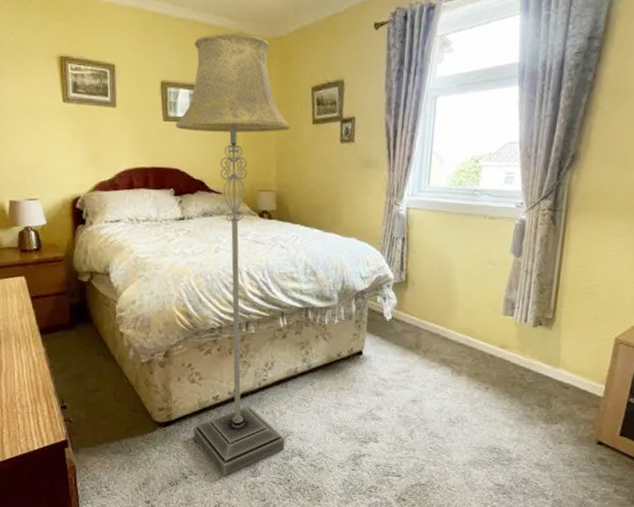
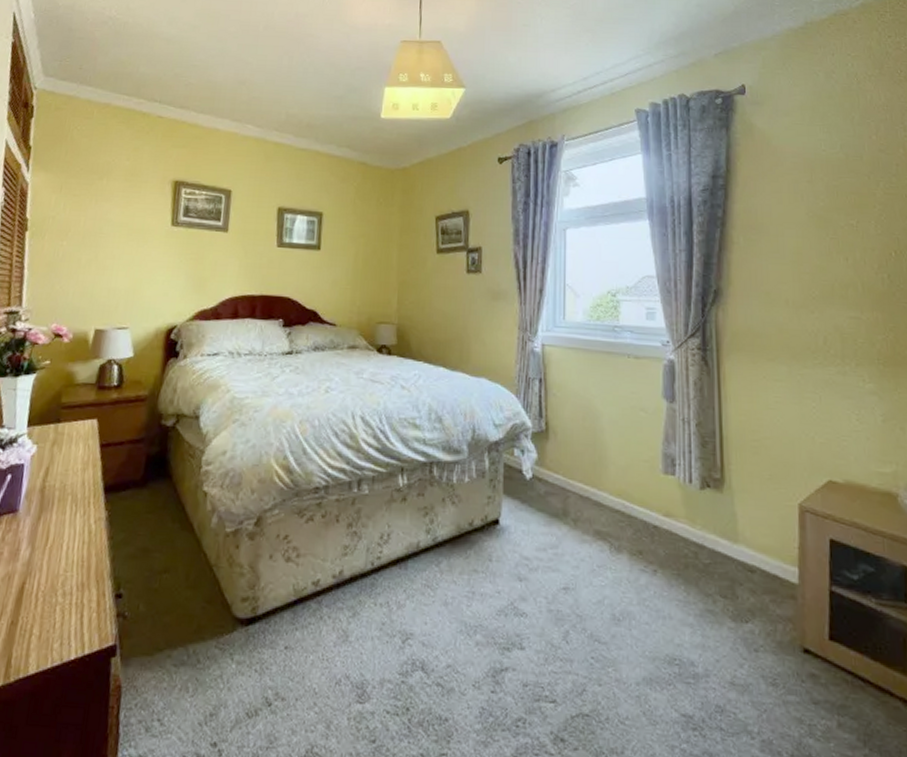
floor lamp: present [175,32,290,476] -> none [284,162,413,702]

